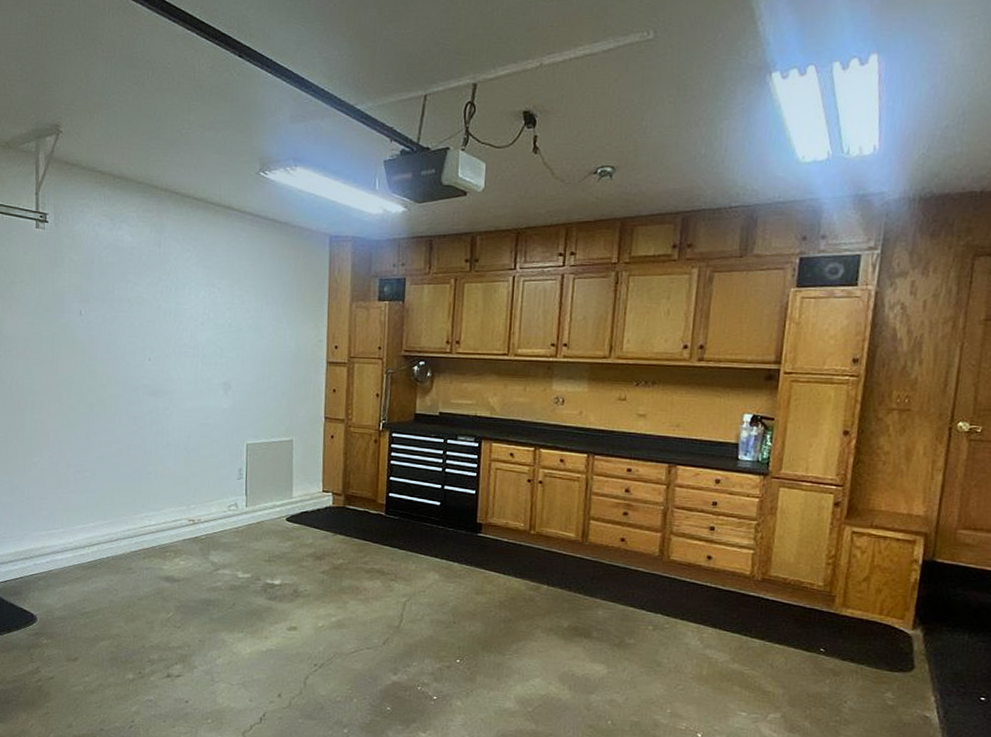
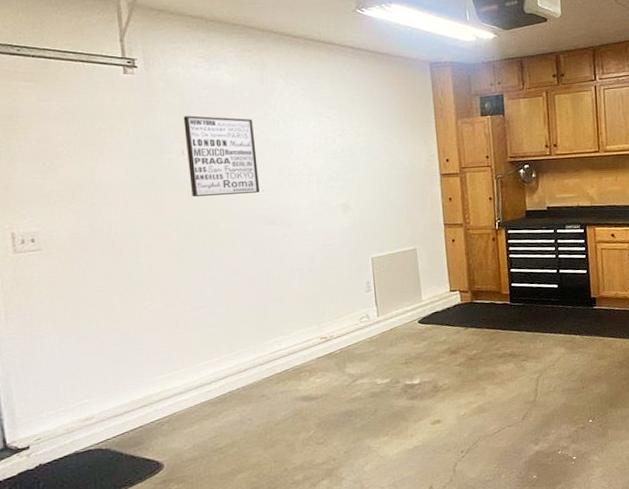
wall art: none [84,275,147,361] -> present [183,115,259,197]

